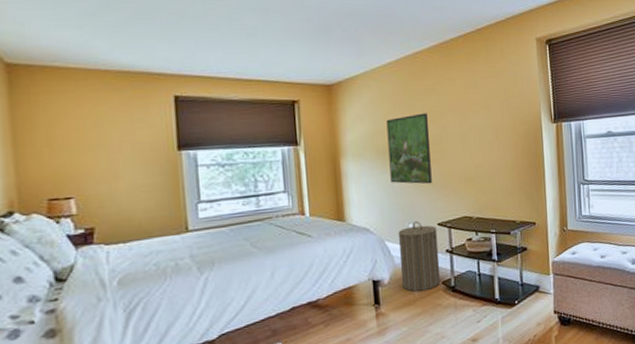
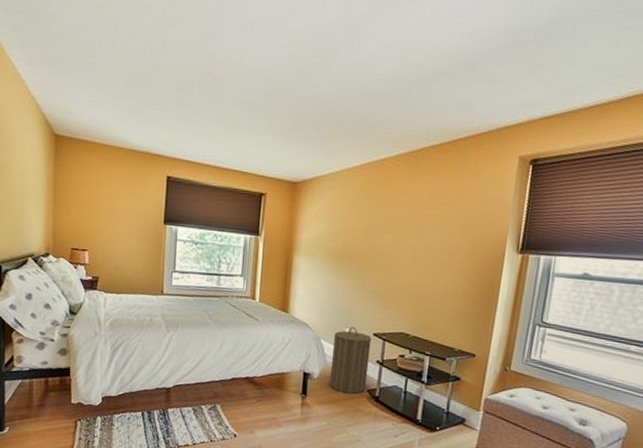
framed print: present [386,113,432,184] -> none [336,222,384,294]

